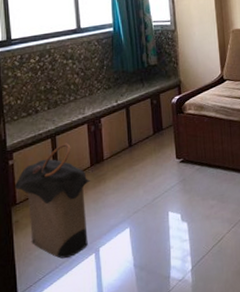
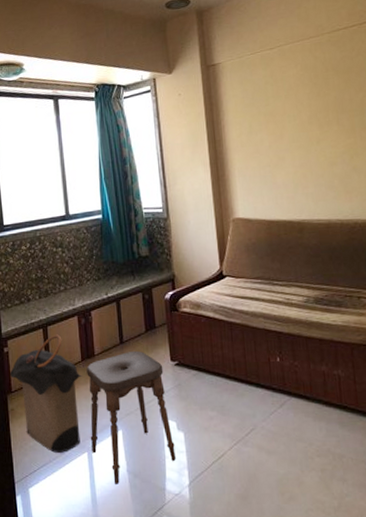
stool: none [95,152,180,281] -> present [86,351,176,486]

